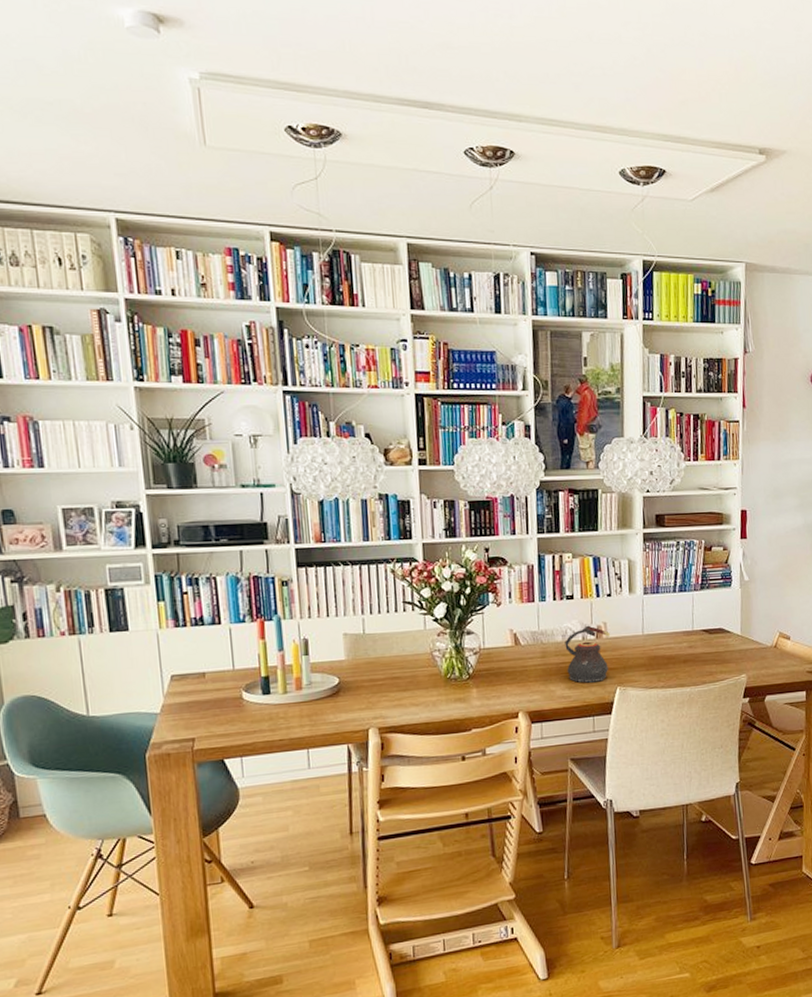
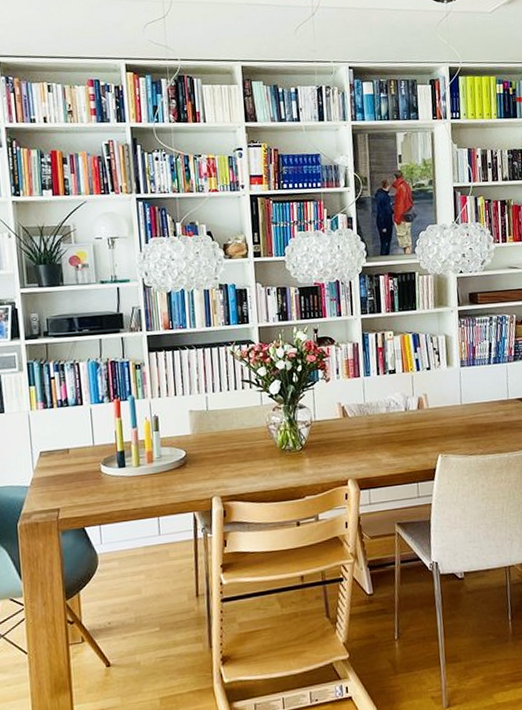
teapot: present [565,625,611,683] -> none [389,397,431,452]

